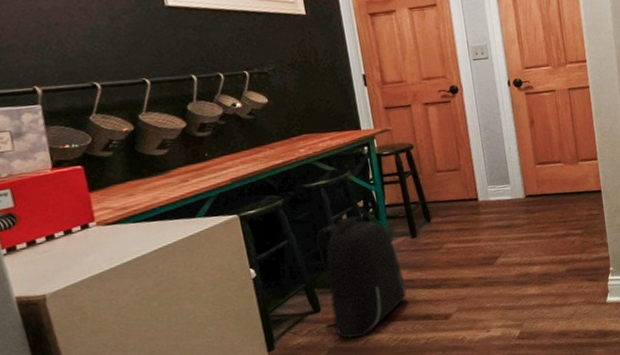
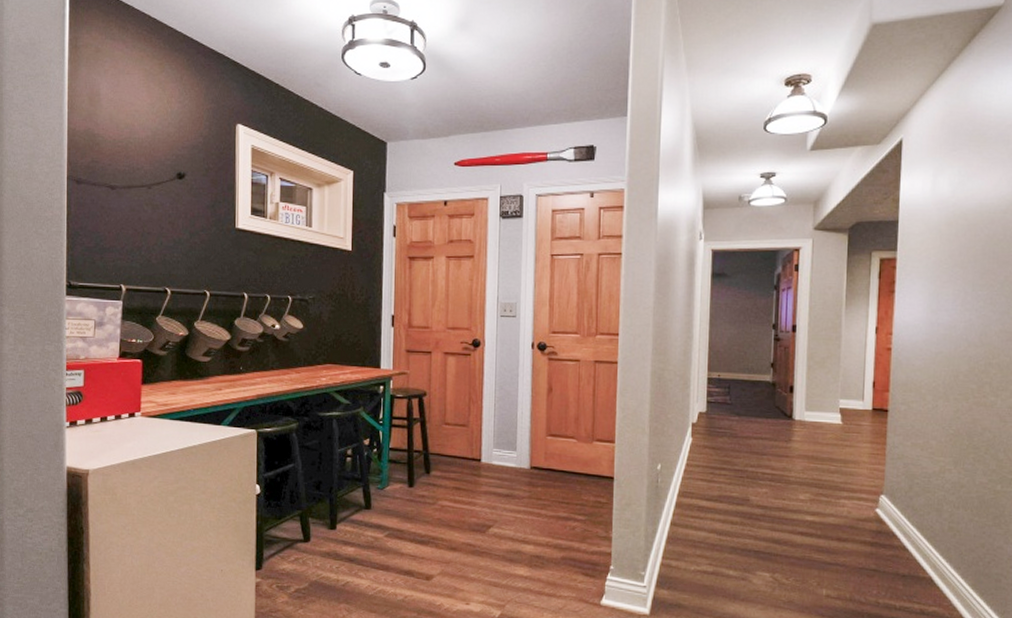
backpack: present [316,216,407,339] -> none [312,452,394,577]

